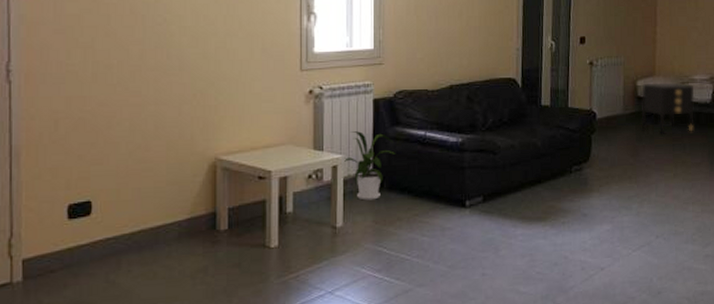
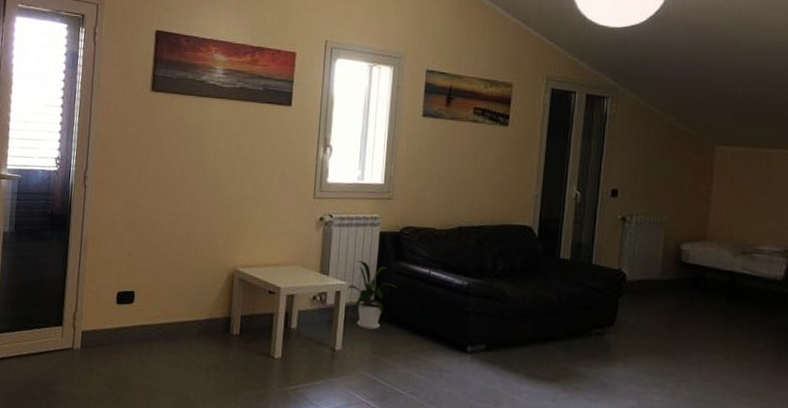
nightstand: present [641,82,695,134] -> none [684,248,760,312]

